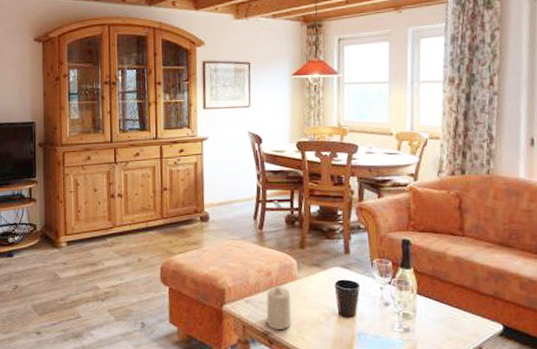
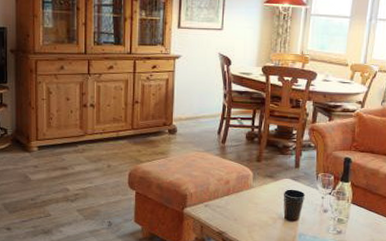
candle: present [266,285,291,329] -> none [222,192,245,230]

